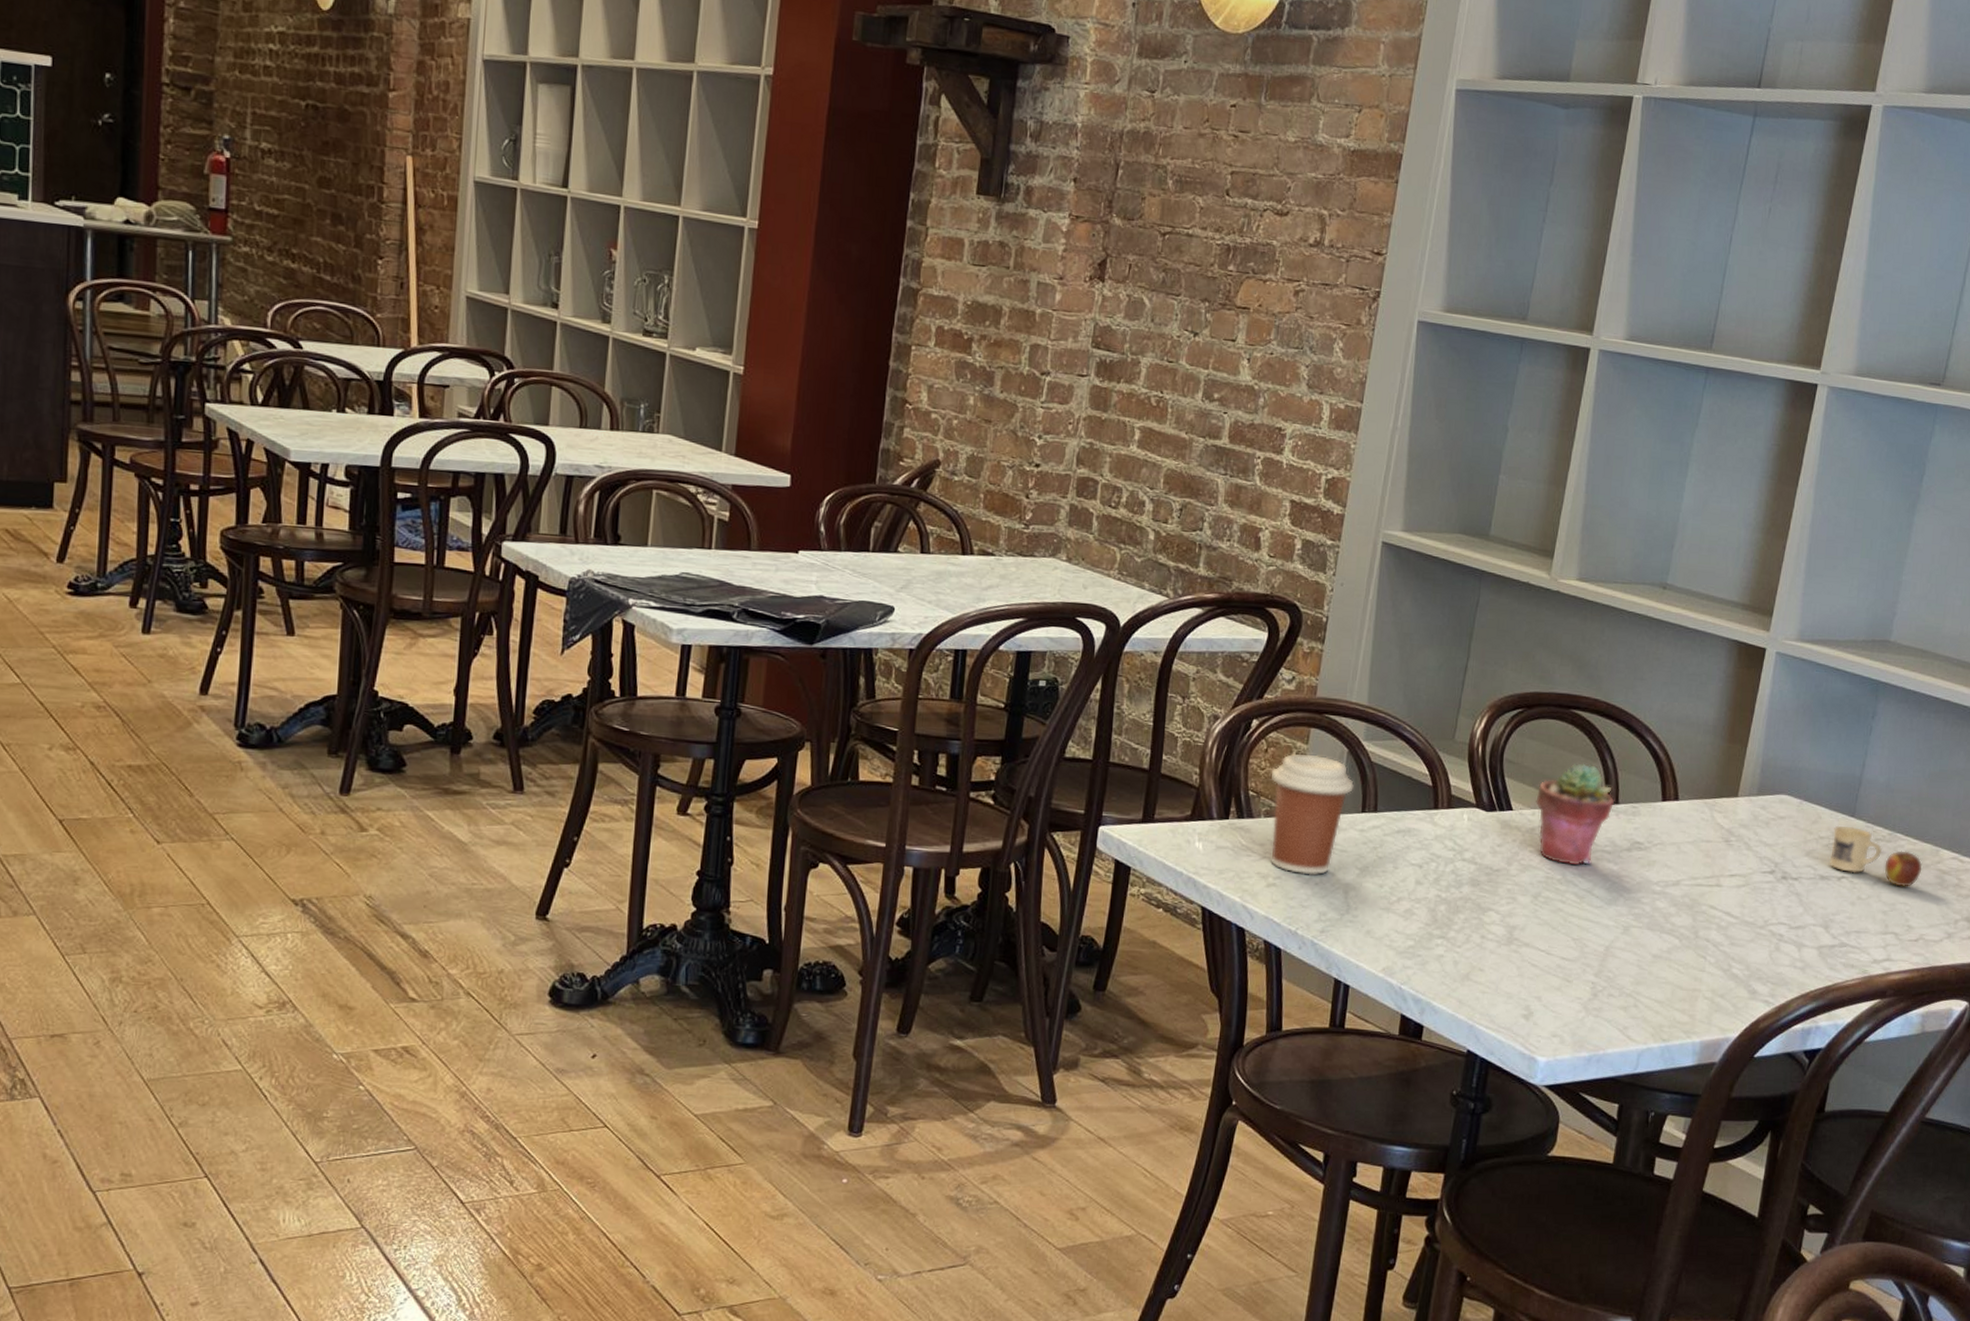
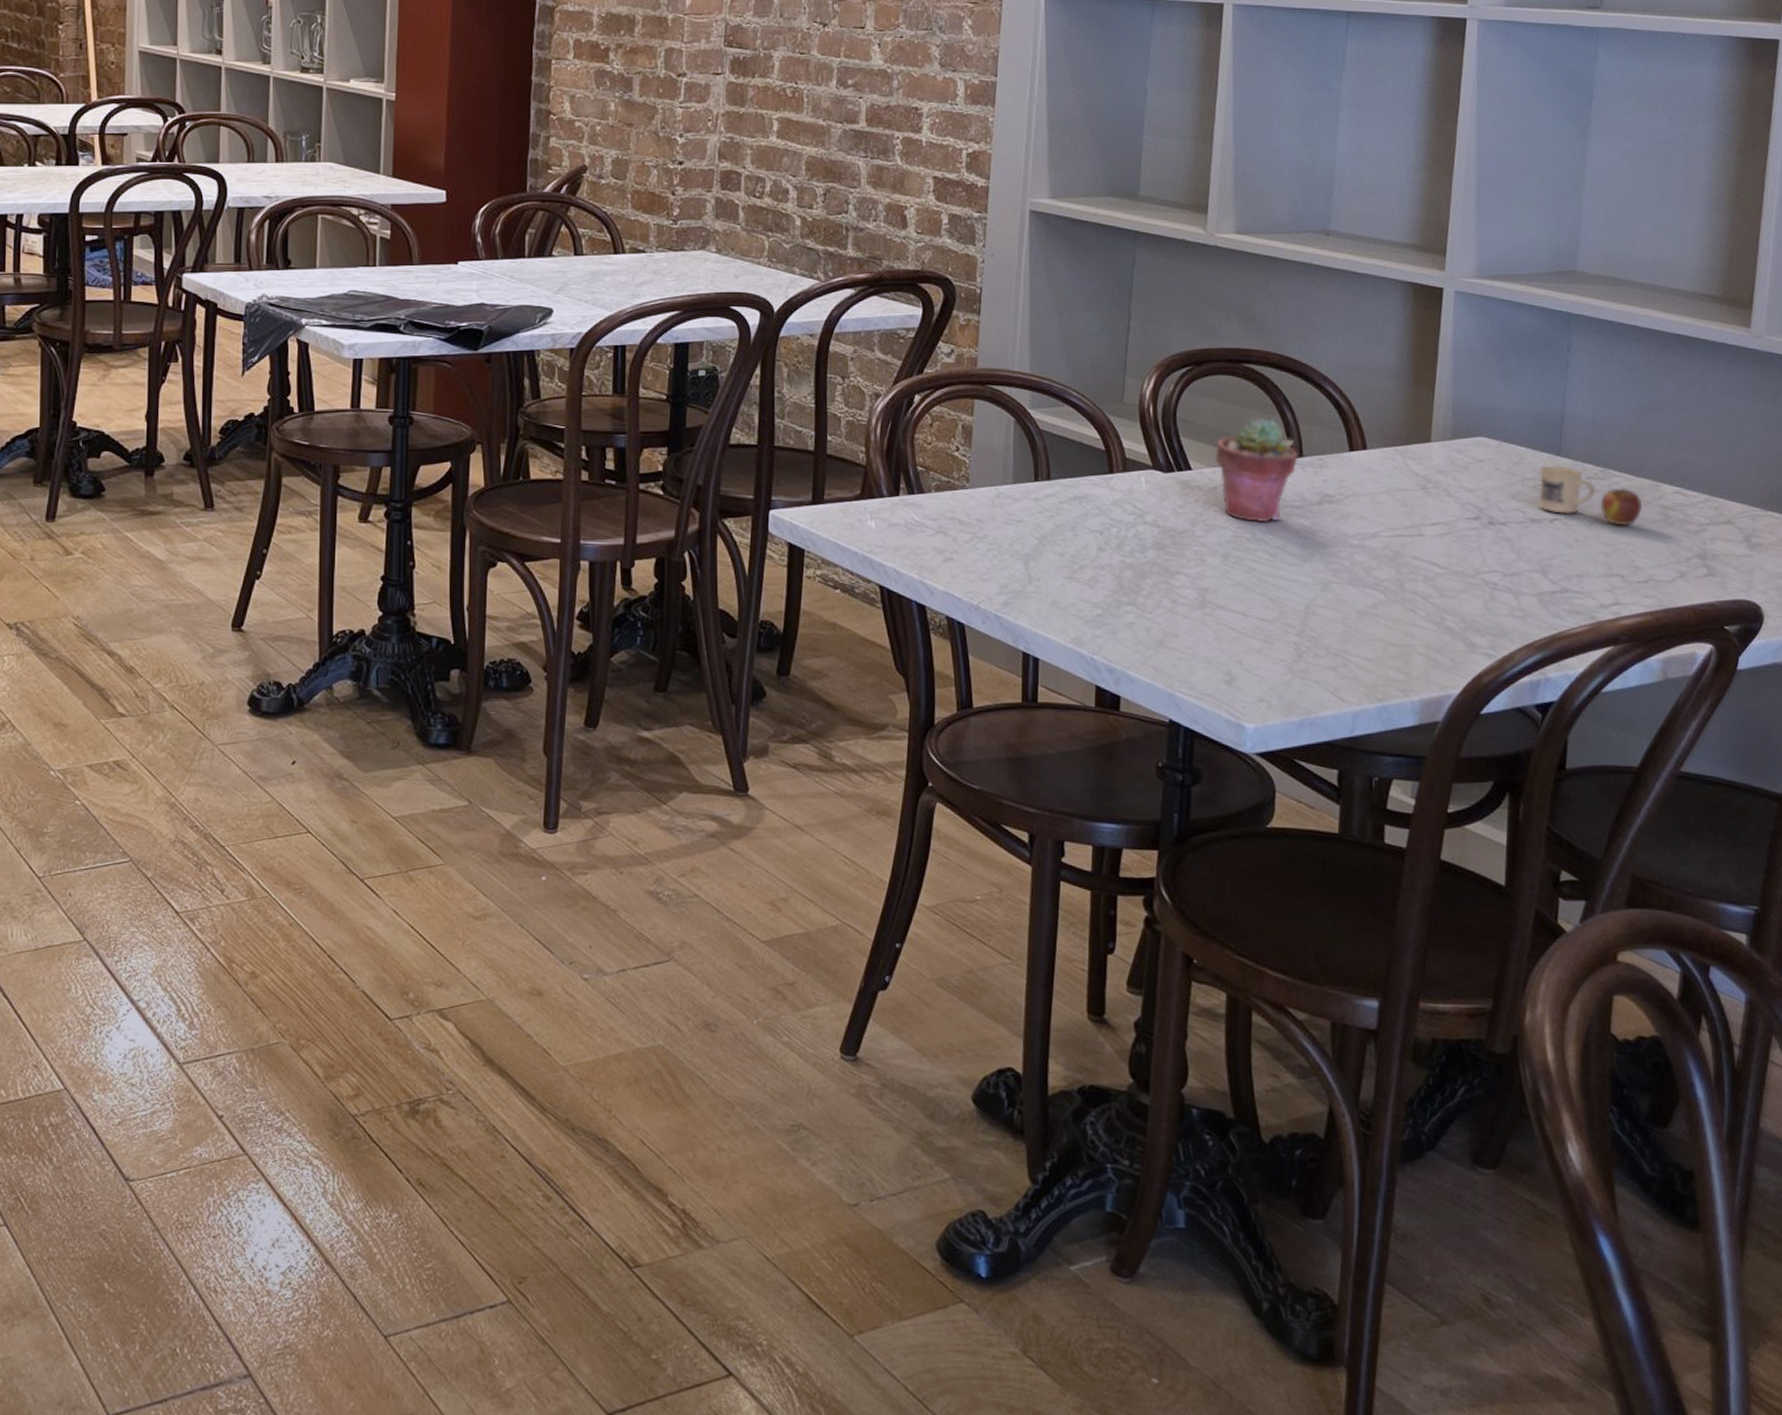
coffee cup: present [1271,753,1354,876] -> none [939,426,1024,548]

